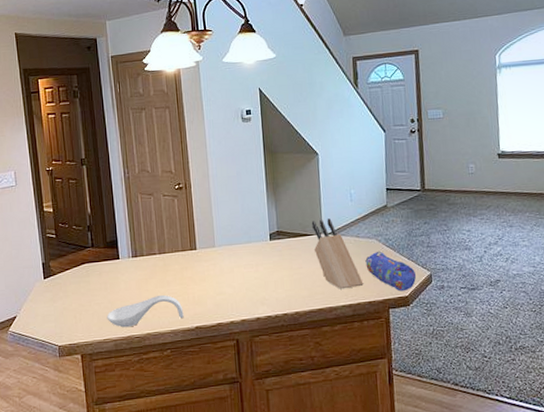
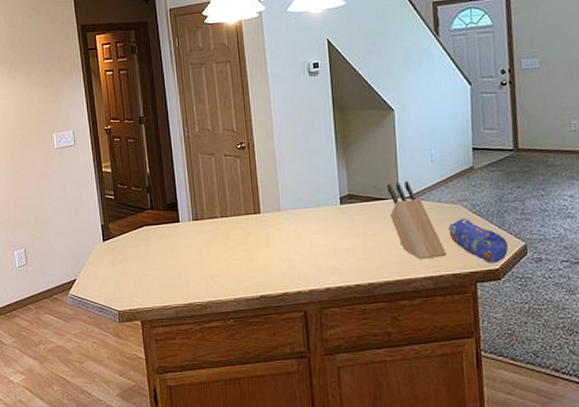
spoon rest: present [107,295,184,328] -> none [167,260,248,294]

